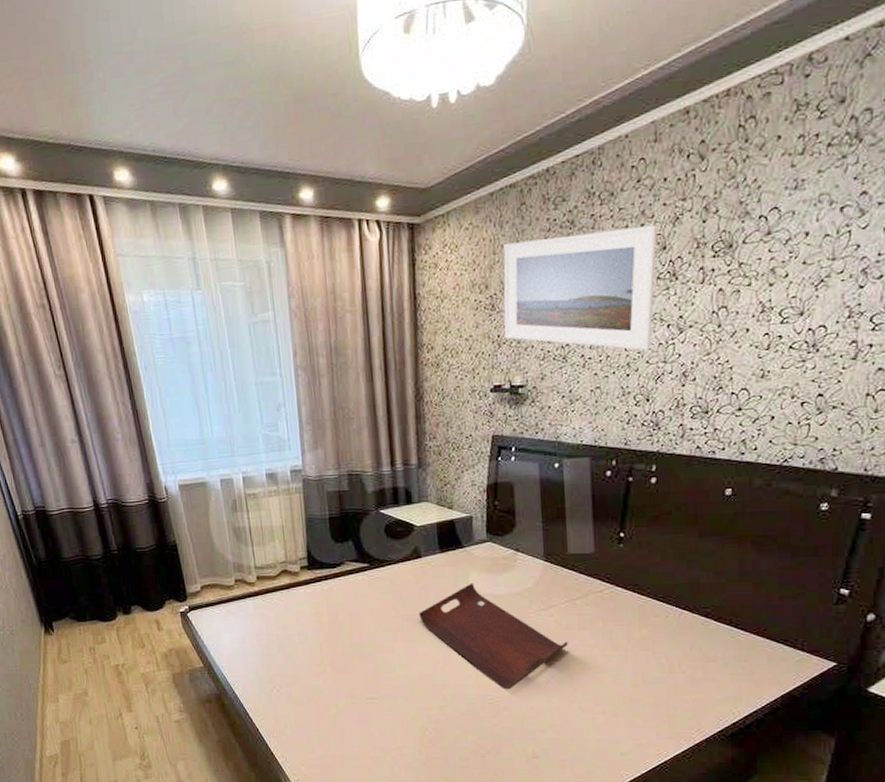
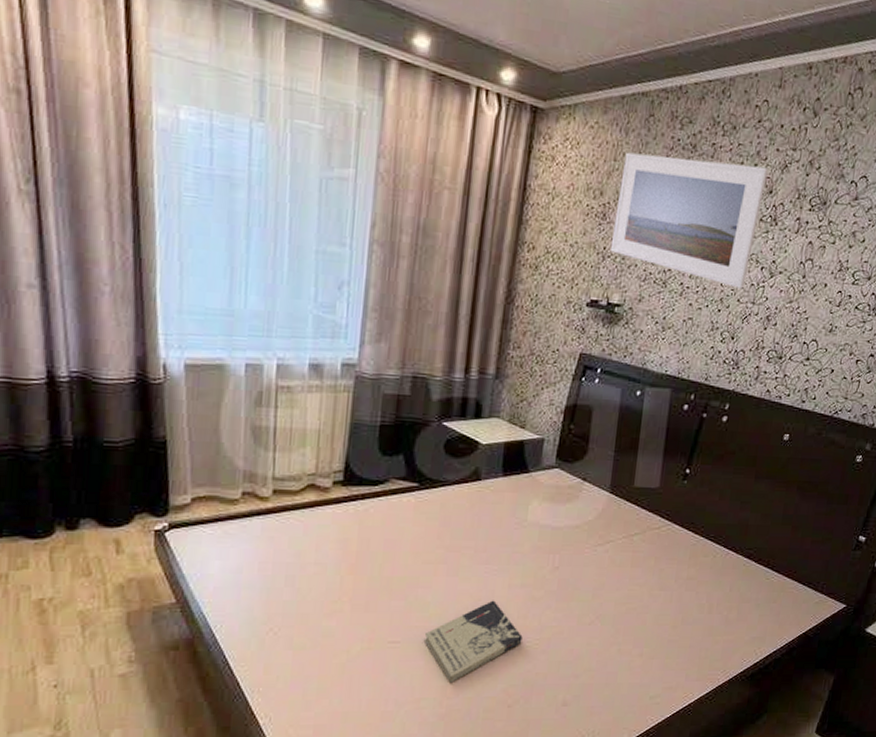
book: none [396,662,484,735] -> present [423,600,523,684]
serving tray: present [419,582,568,690] -> none [466,512,619,631]

